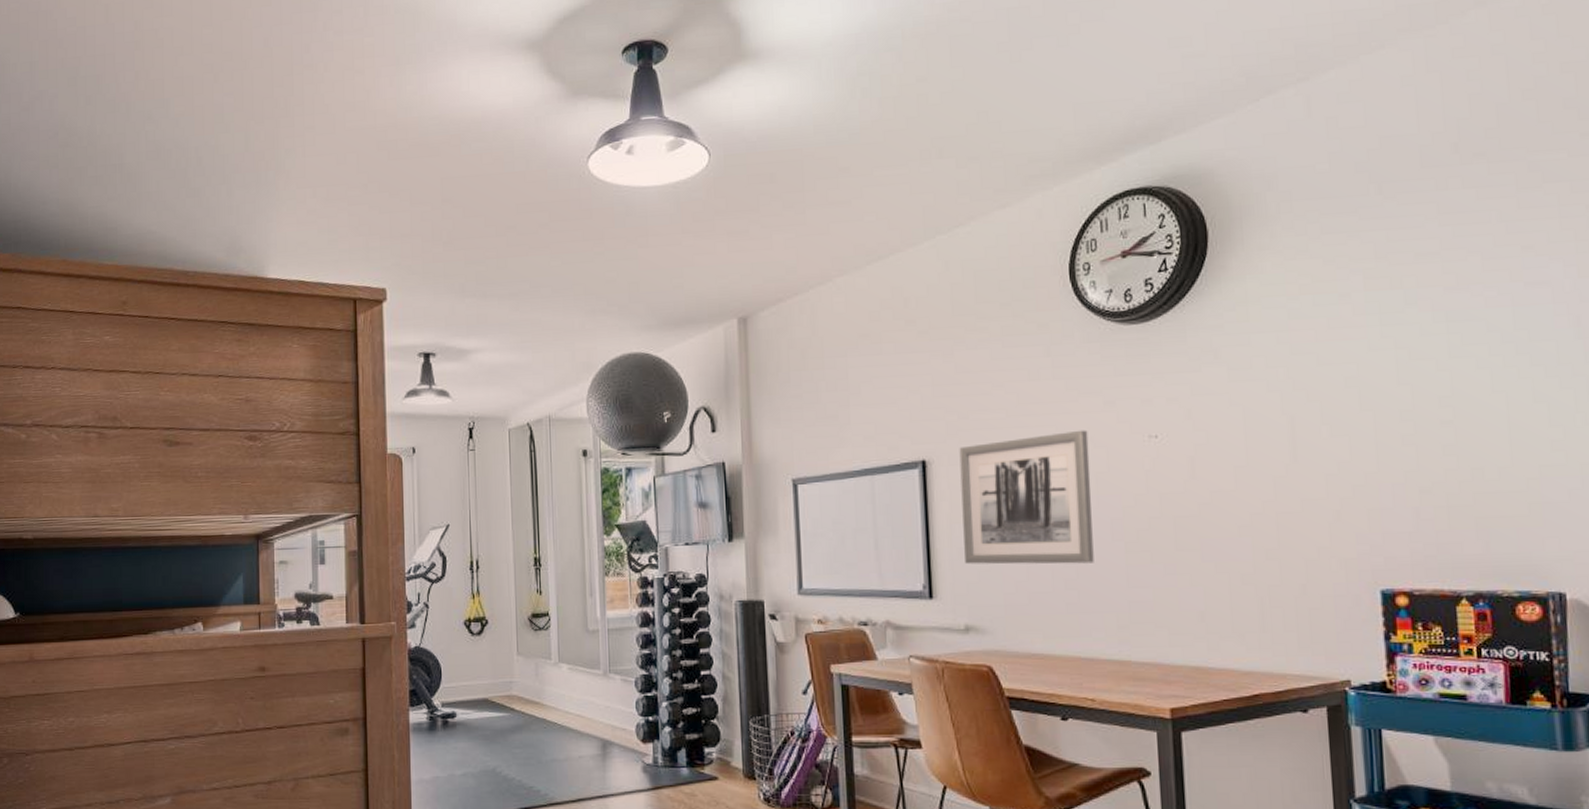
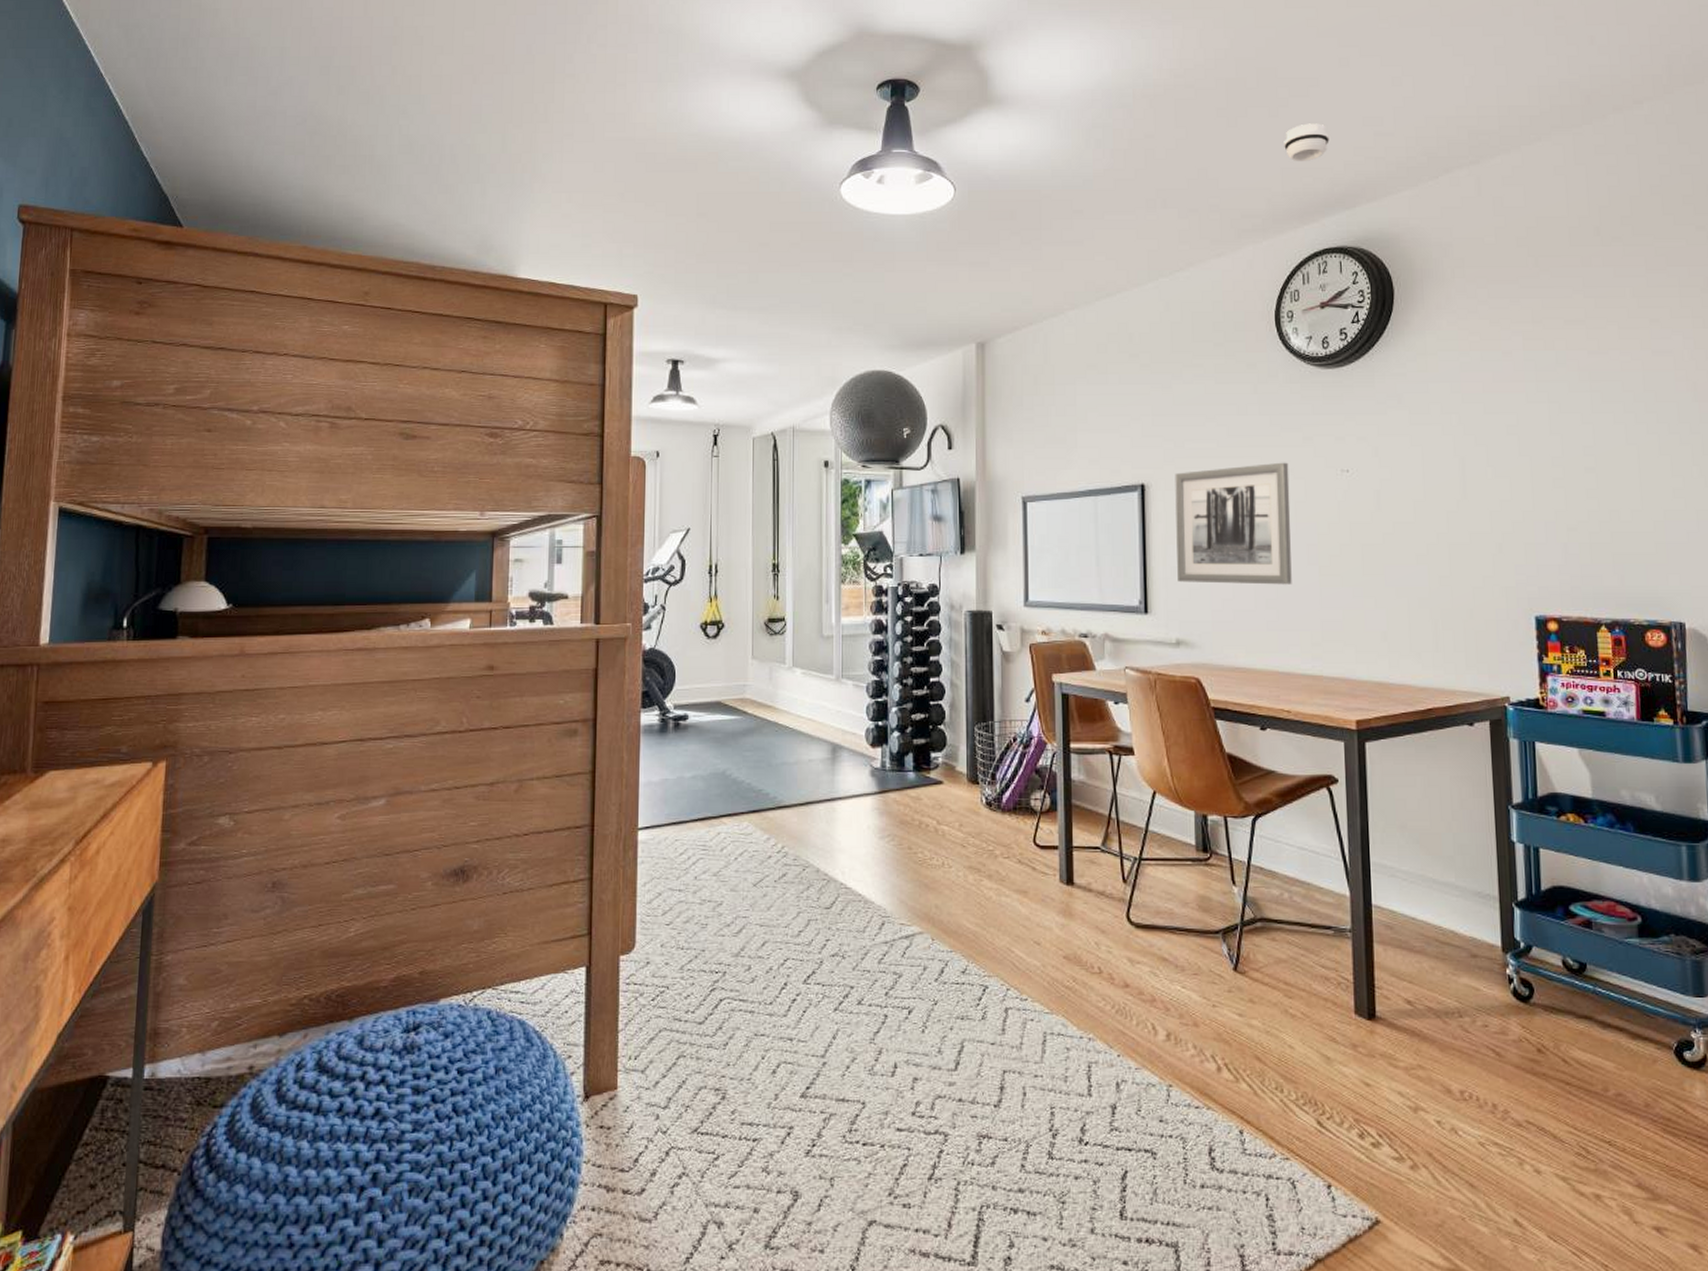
smoke detector: none [1075,49,1129,95] -> present [1284,123,1329,161]

